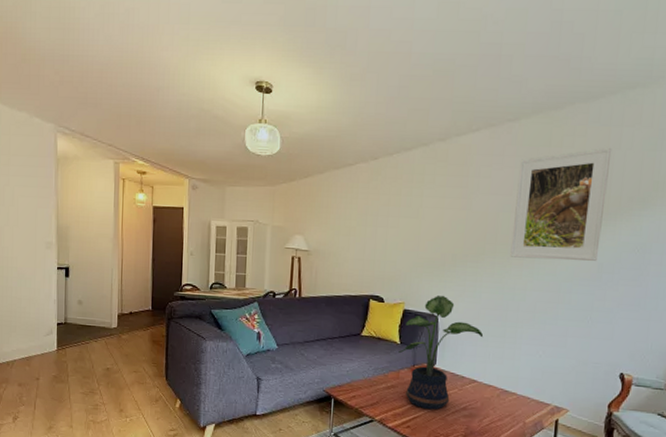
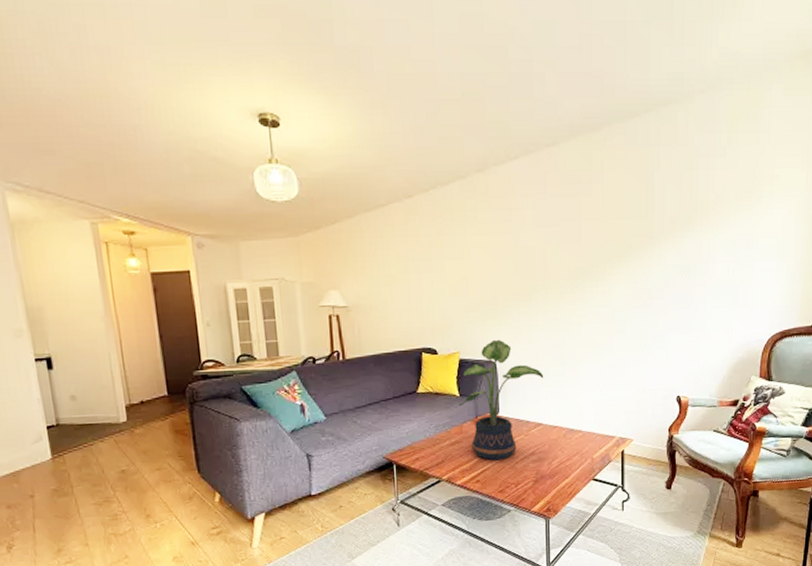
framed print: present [510,148,612,261] -> none [562,170,651,292]

